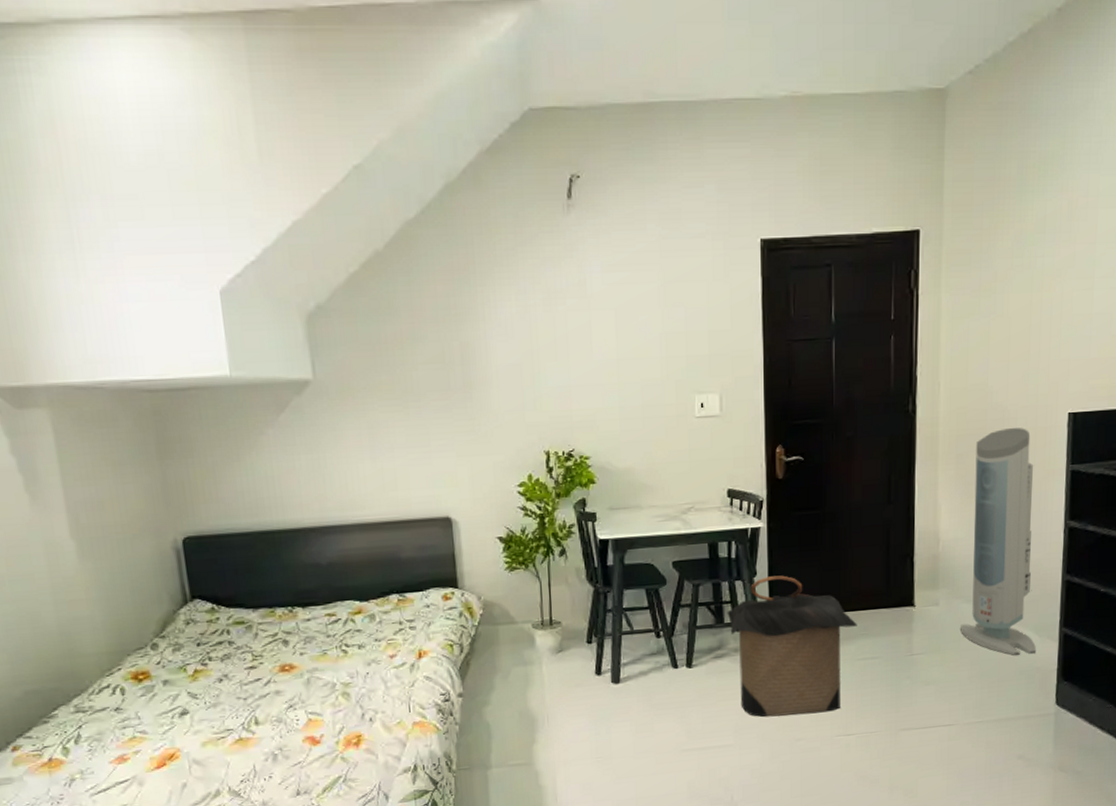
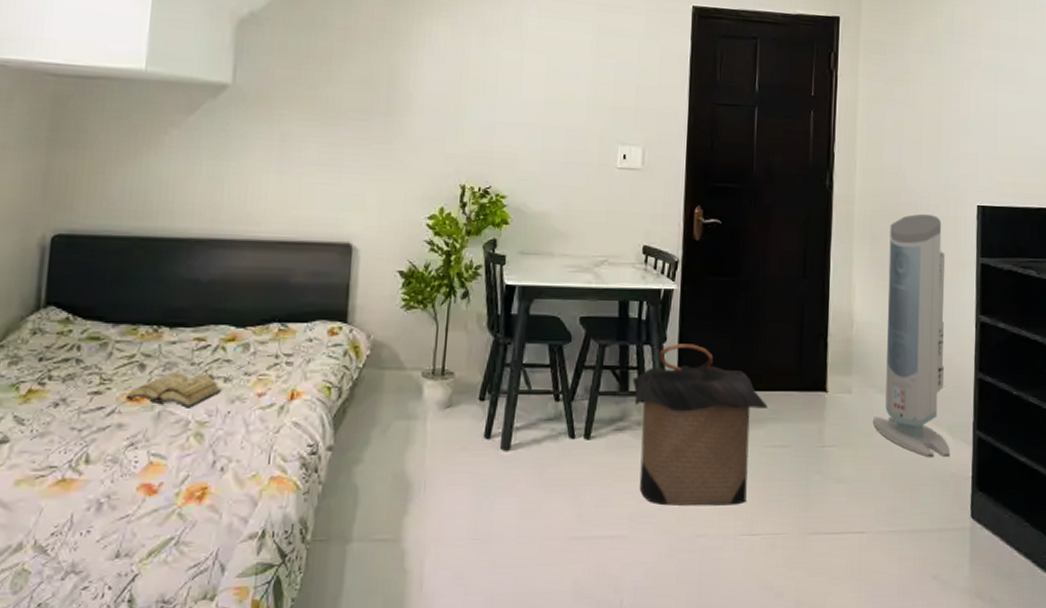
diary: none [277,643,358,673] -> present [125,371,222,408]

